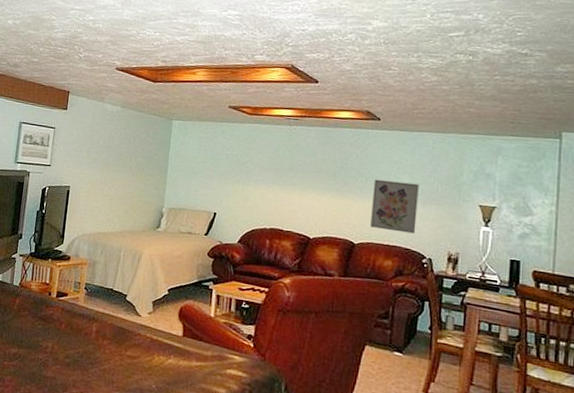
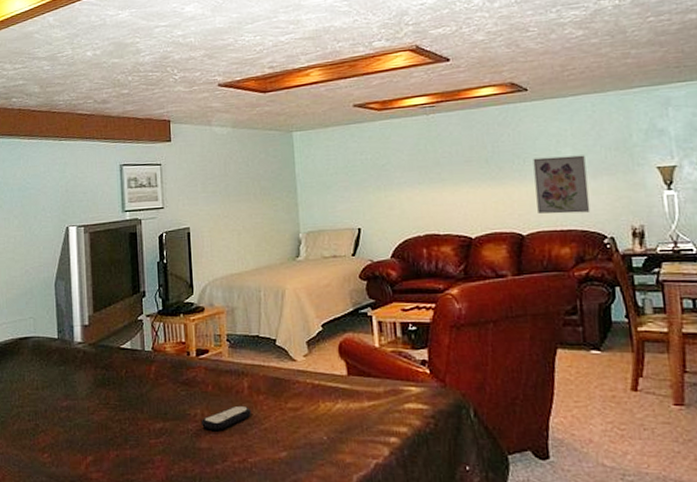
remote control: none [50,345,95,364] -> present [200,405,251,430]

